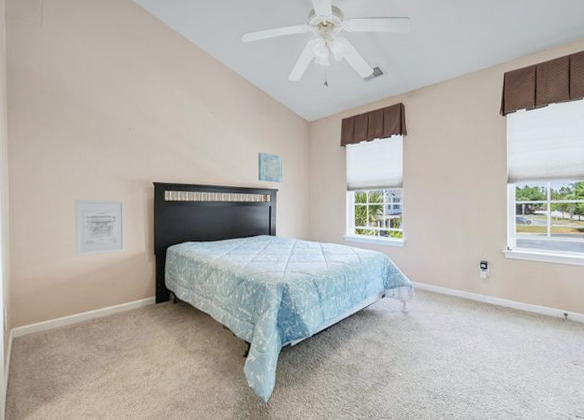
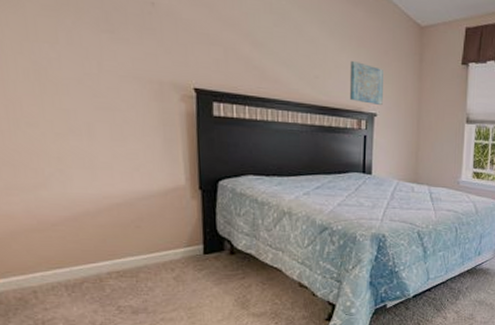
wall art: present [74,199,126,257] -> none [65,102,155,187]

